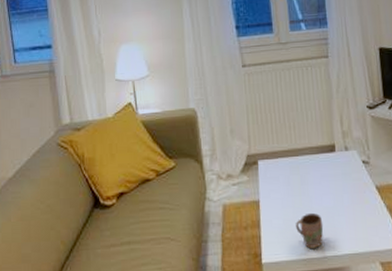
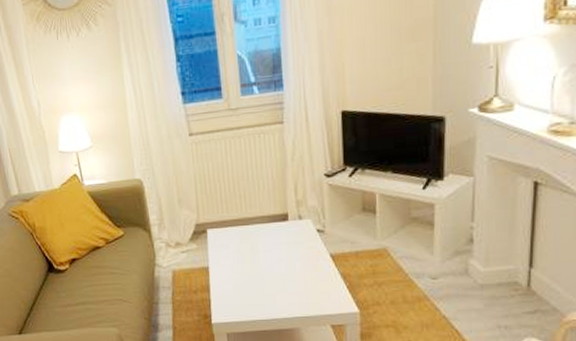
mug: present [296,212,324,248] -> none [246,278,274,311]

